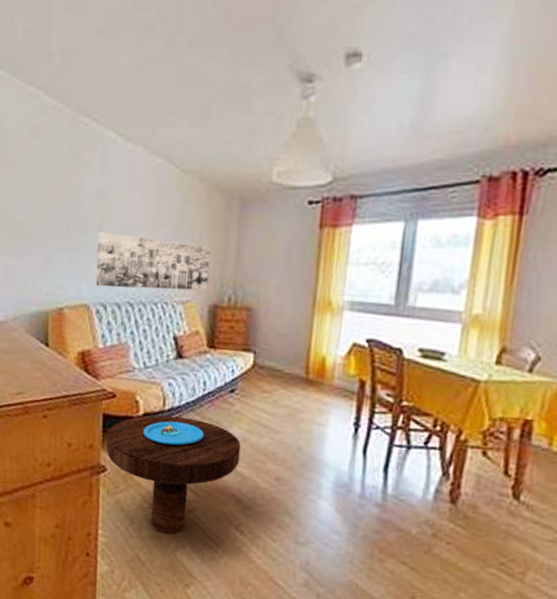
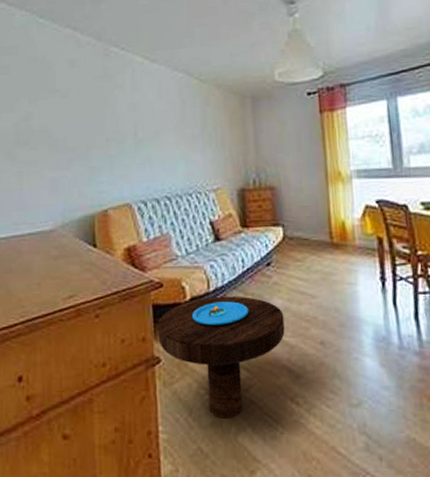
wall art: present [95,232,211,291] -> none [133,138,234,186]

